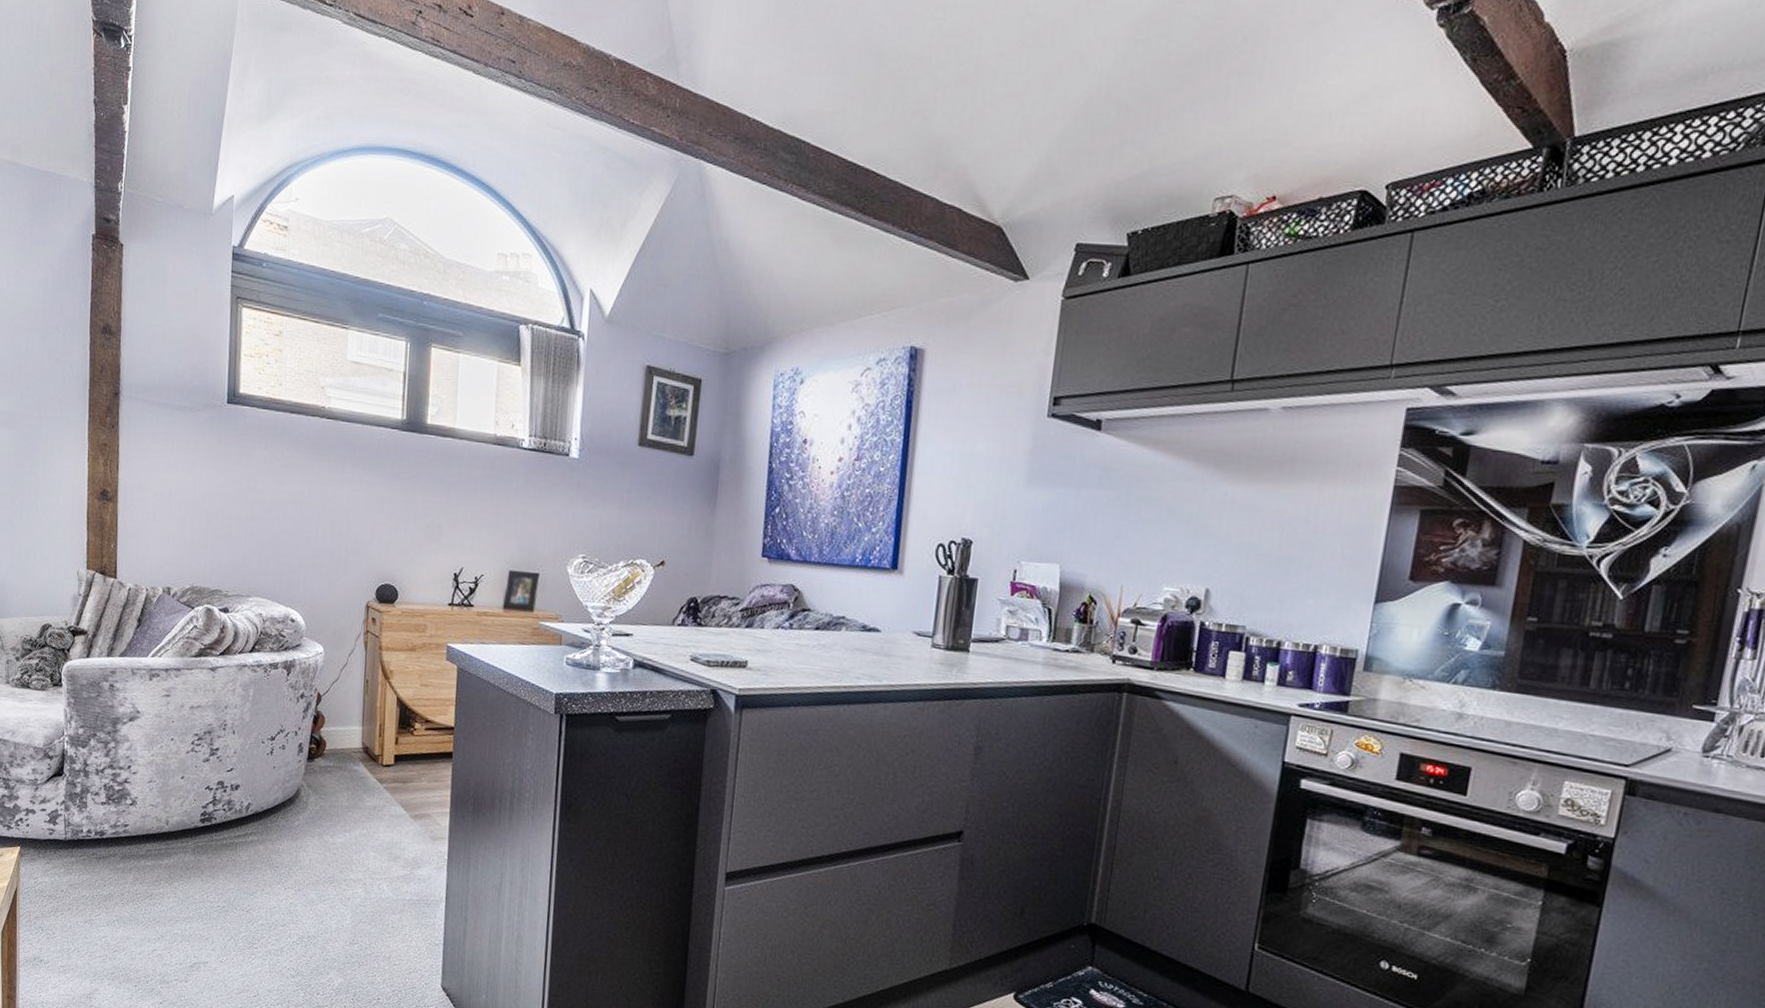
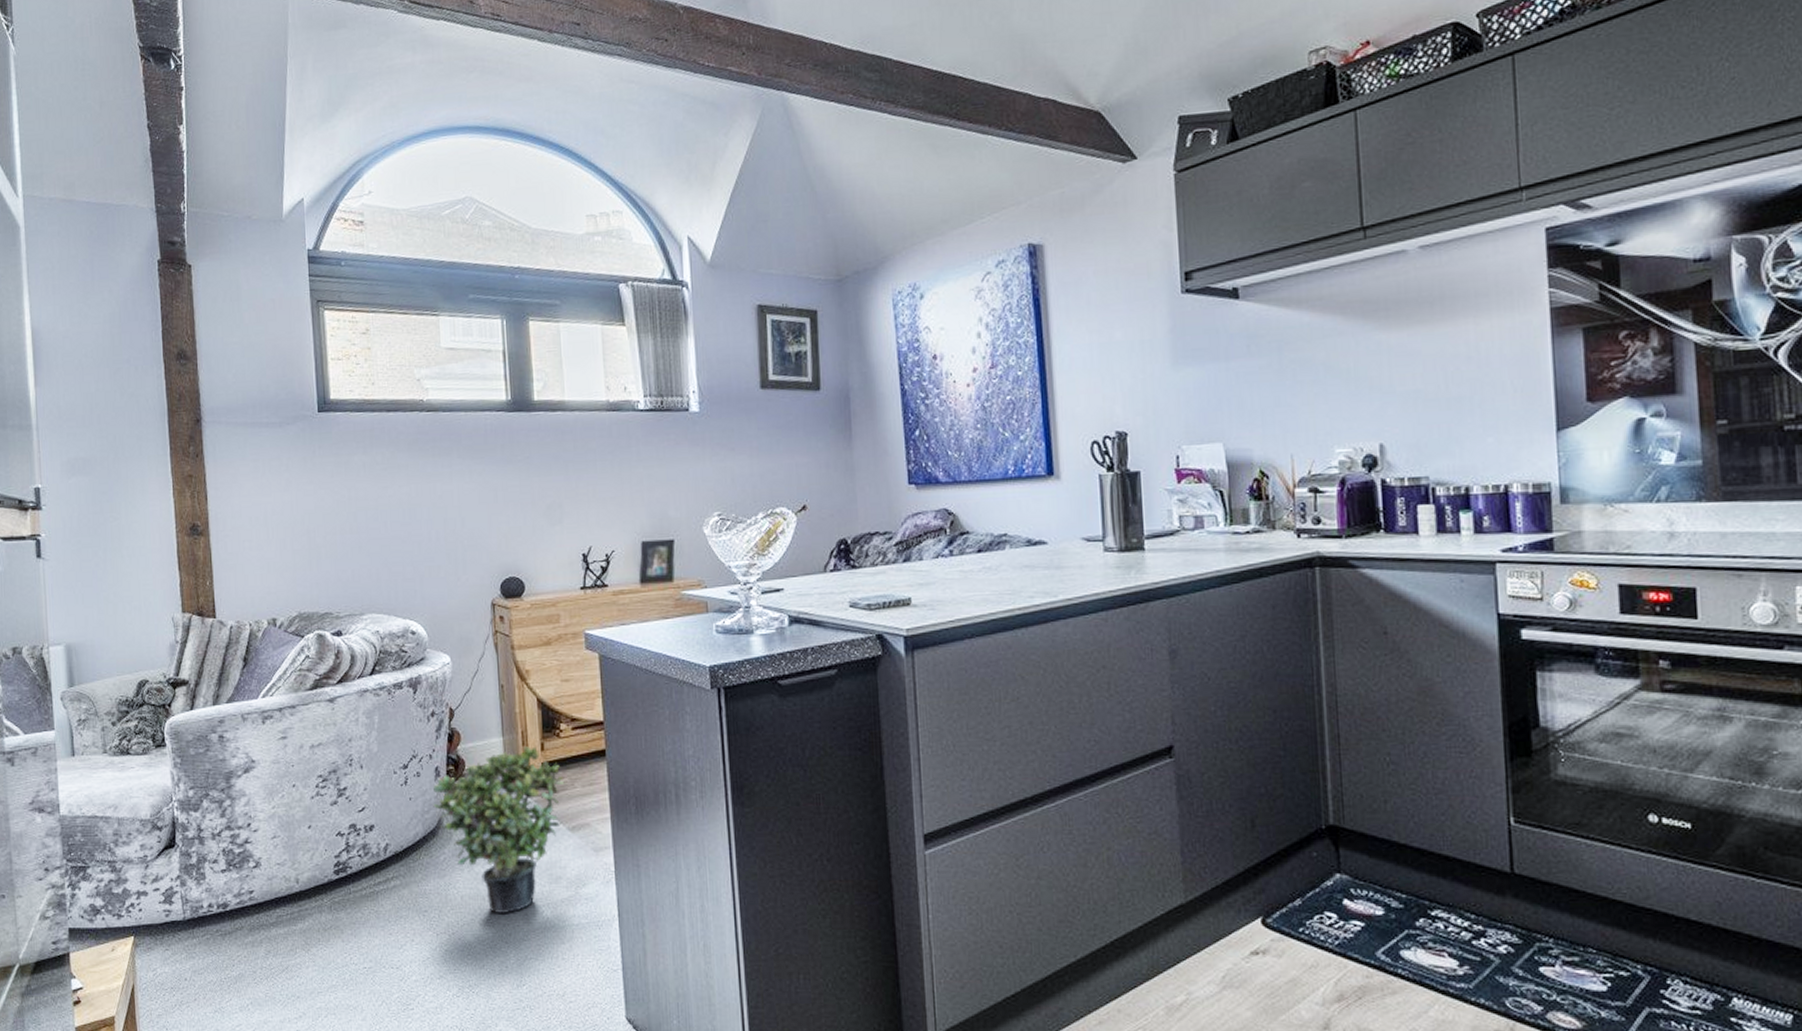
potted plant: none [293,738,413,881] -> present [432,746,565,913]

